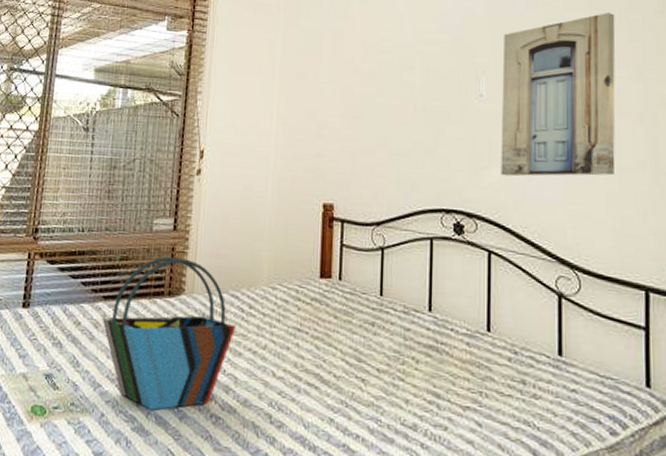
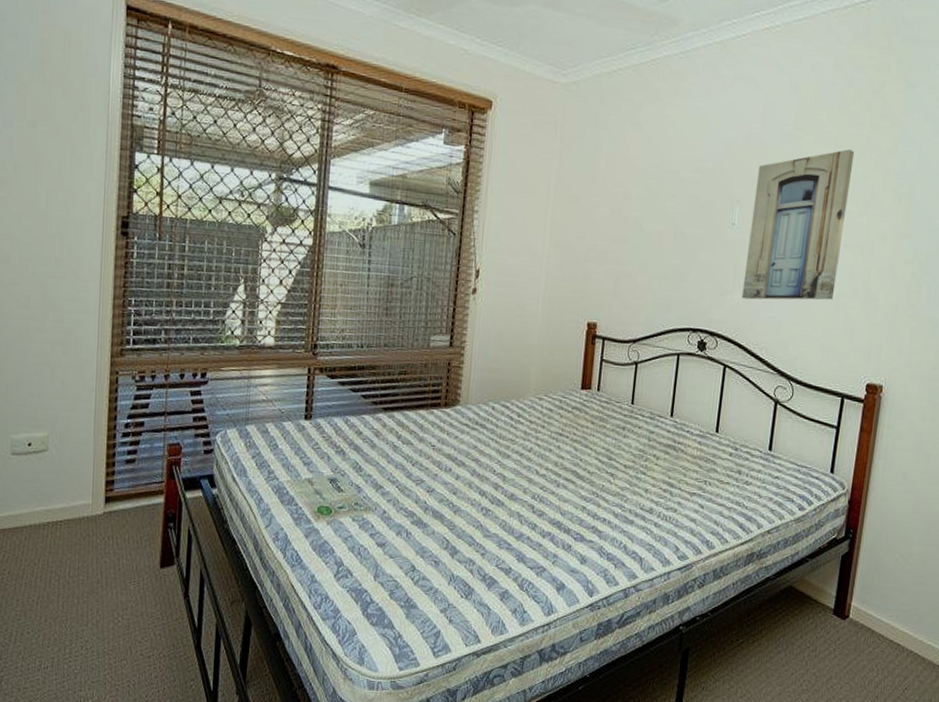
tote bag: present [102,256,236,410] -> none [382,370,505,506]

